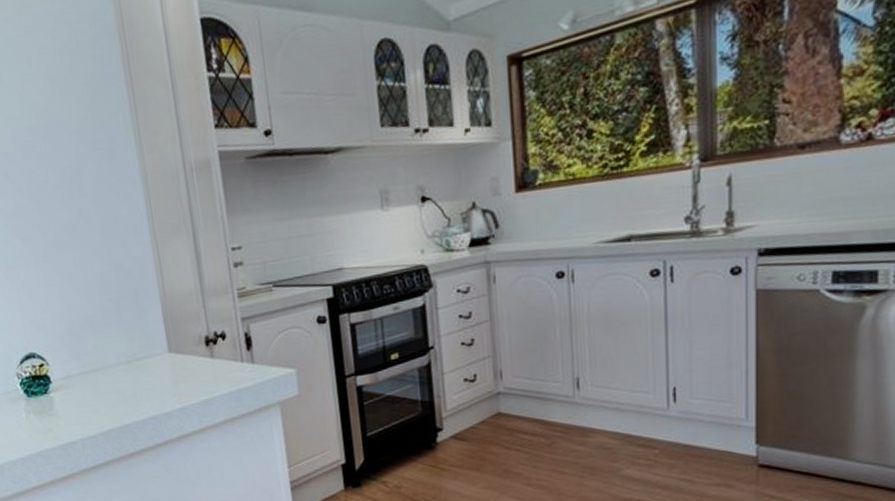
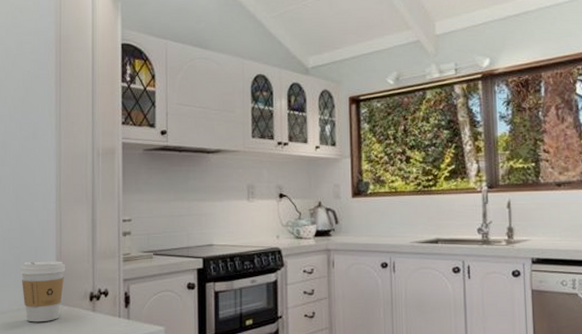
coffee cup: none [122,303,174,375] -> present [20,261,65,322]

